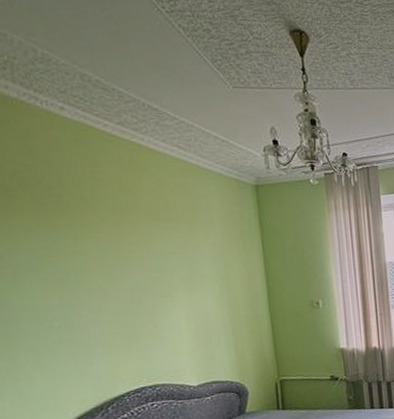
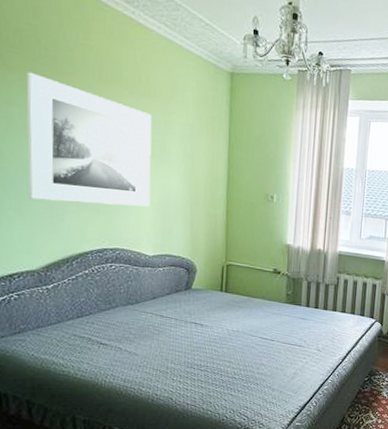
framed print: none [30,214,188,348] -> present [26,72,152,207]

